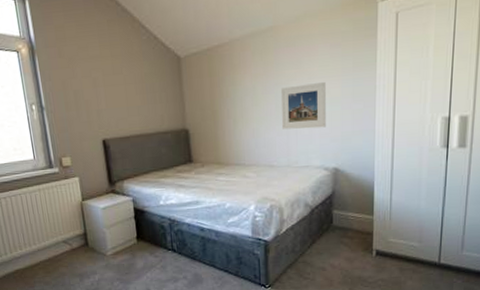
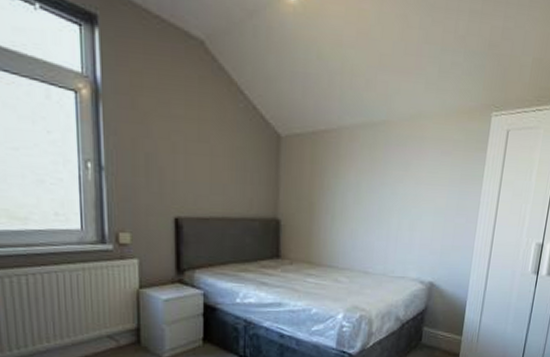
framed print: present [280,81,326,130] -> none [381,188,432,238]

